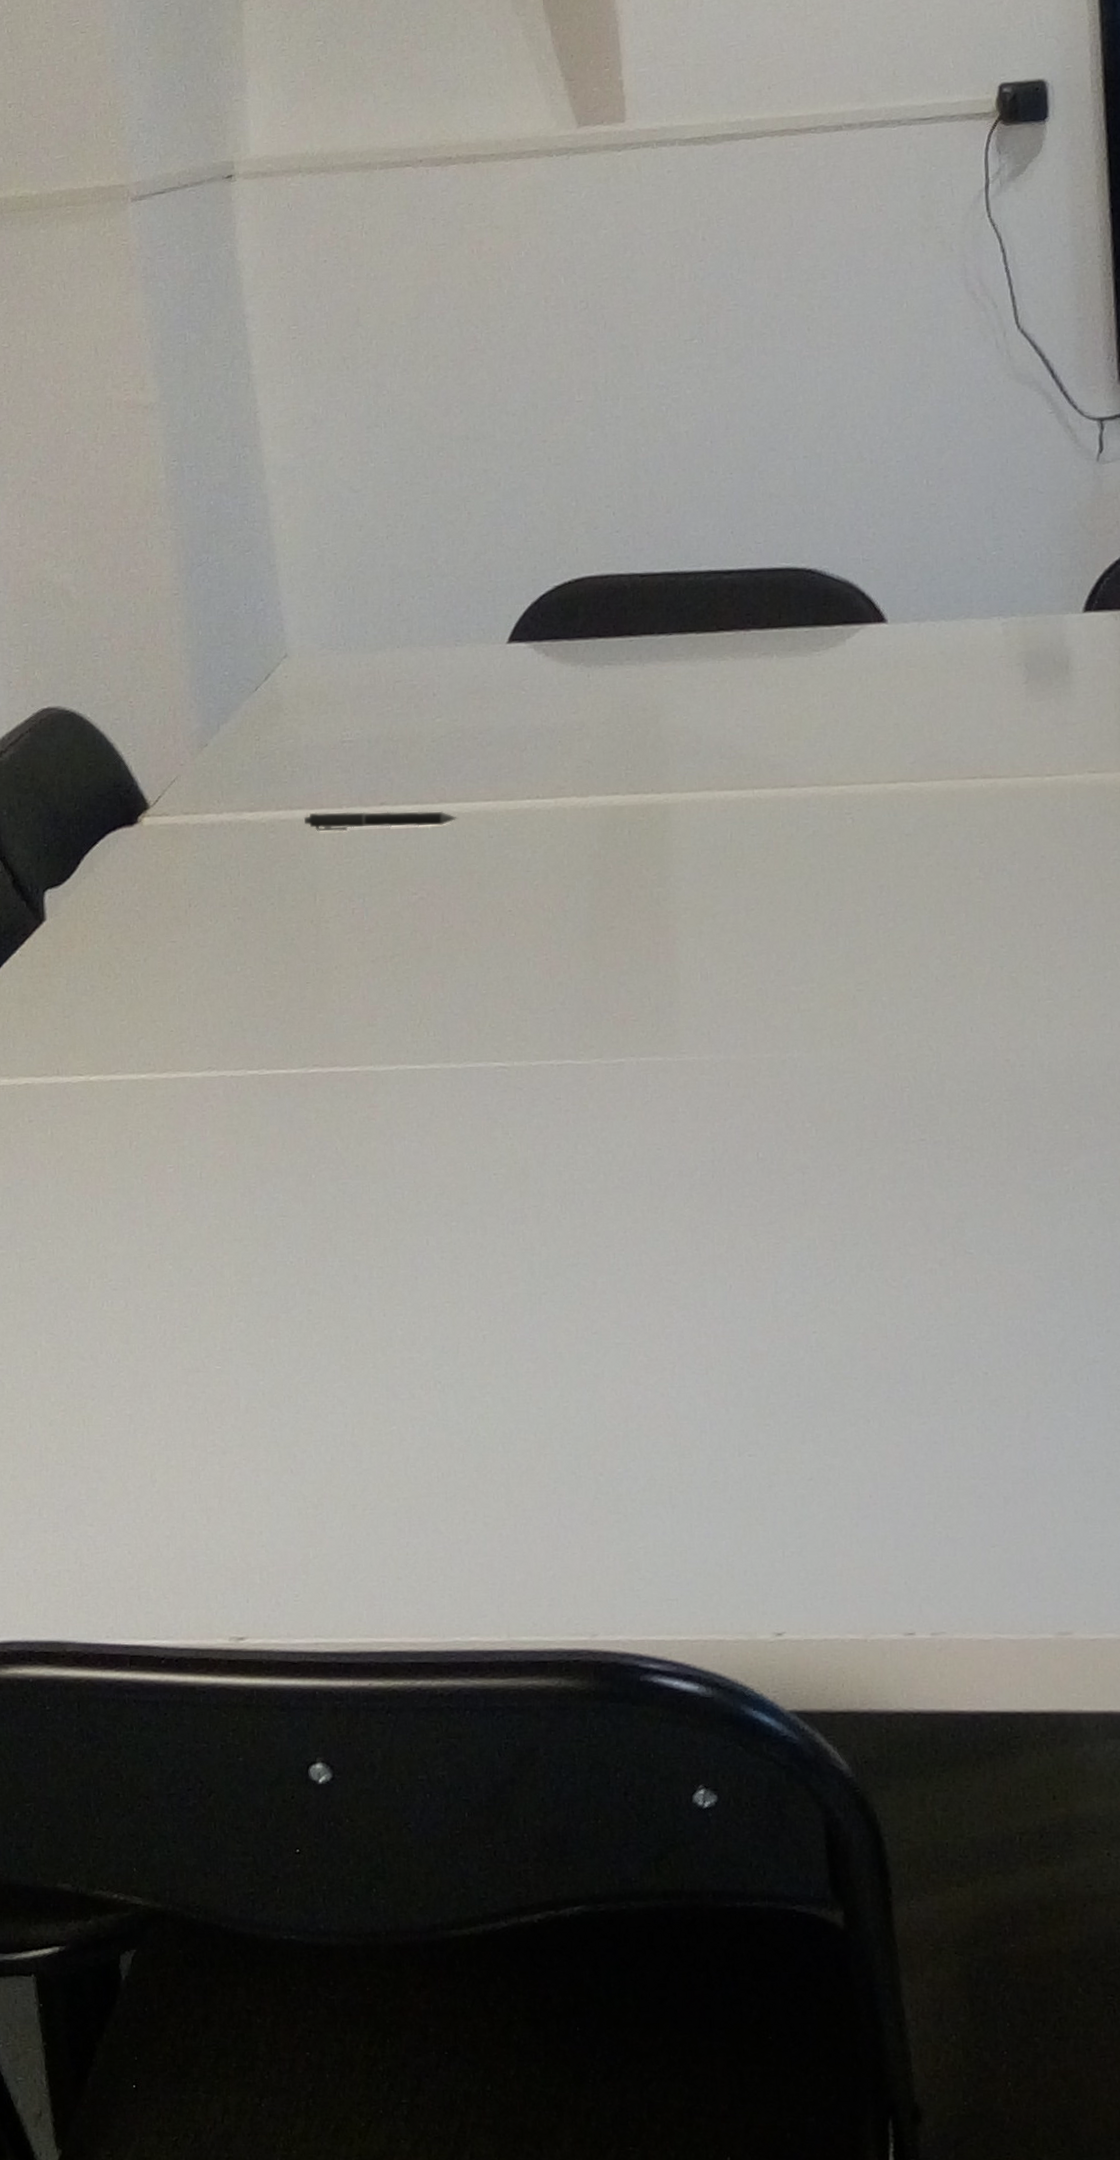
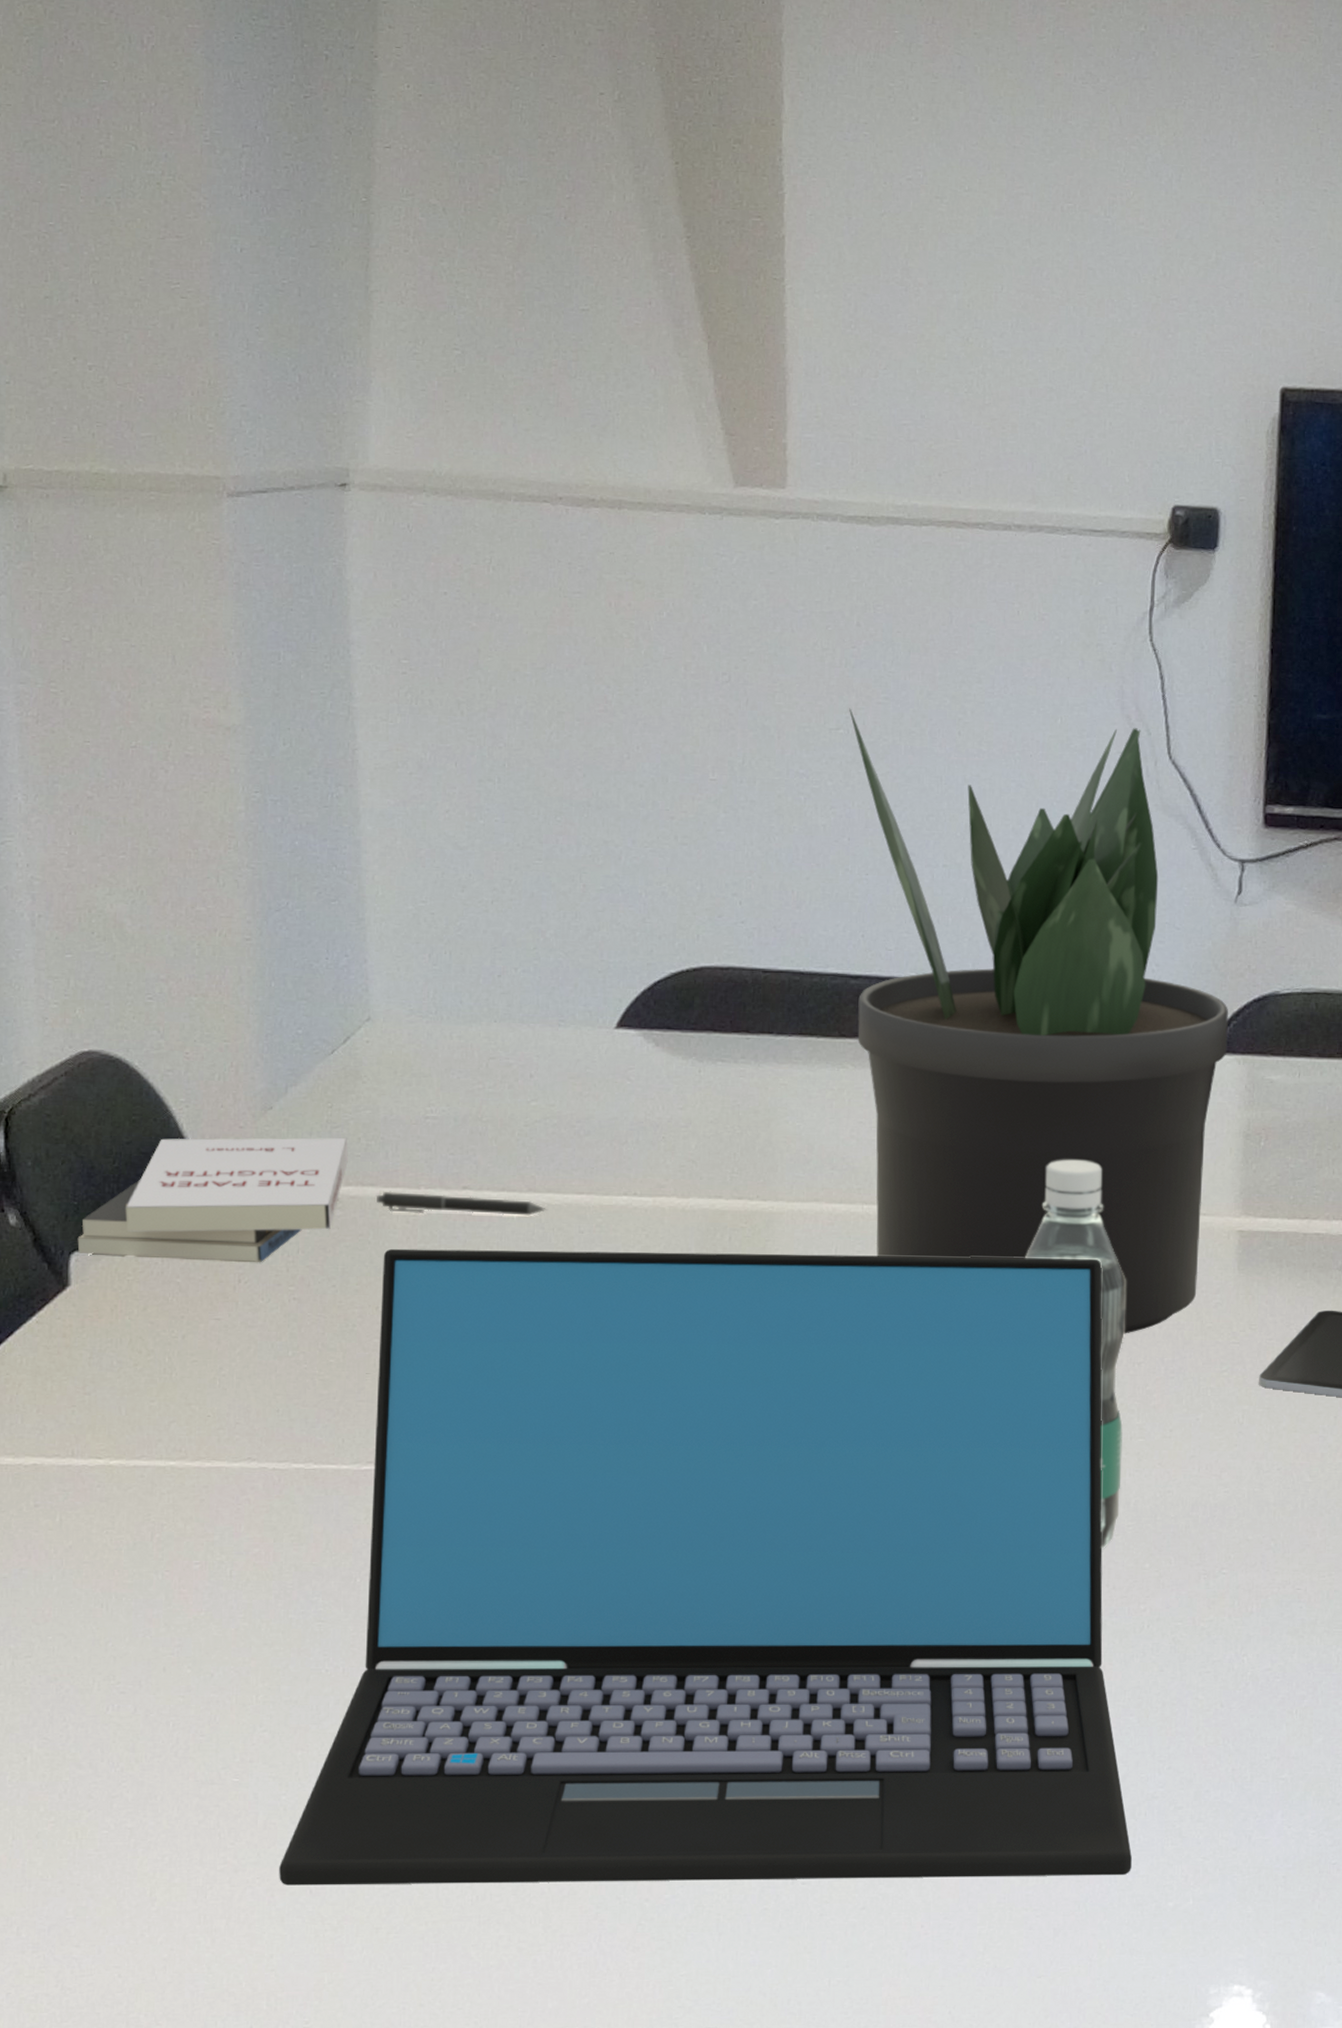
books: none [49,766,277,891] -> present [77,1137,348,1262]
laptop: none [262,824,1078,1466] -> present [279,1248,1132,1886]
planter: none [701,302,1103,897] -> present [849,708,1228,1334]
bottle: none [916,728,1034,1113] -> present [1024,1159,1127,1549]

